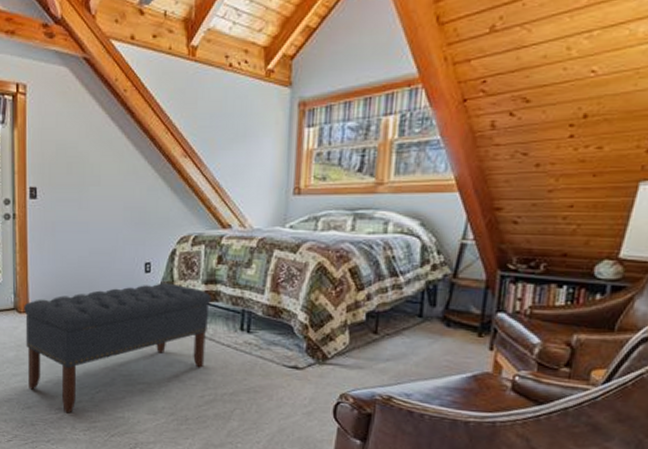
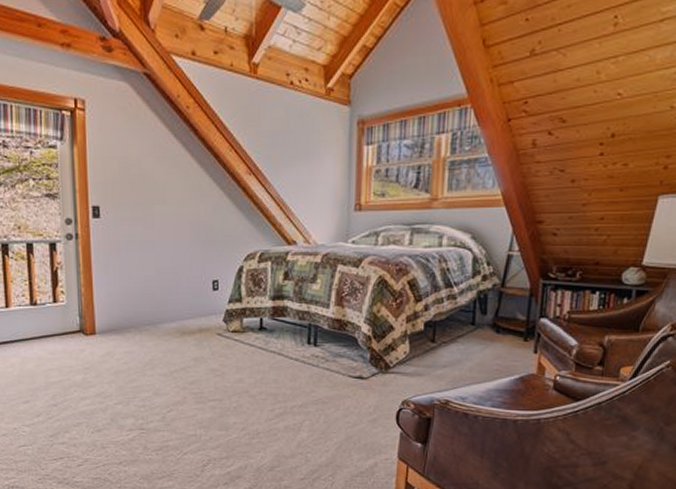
bench: present [24,283,212,413] -> none [90,300,279,434]

